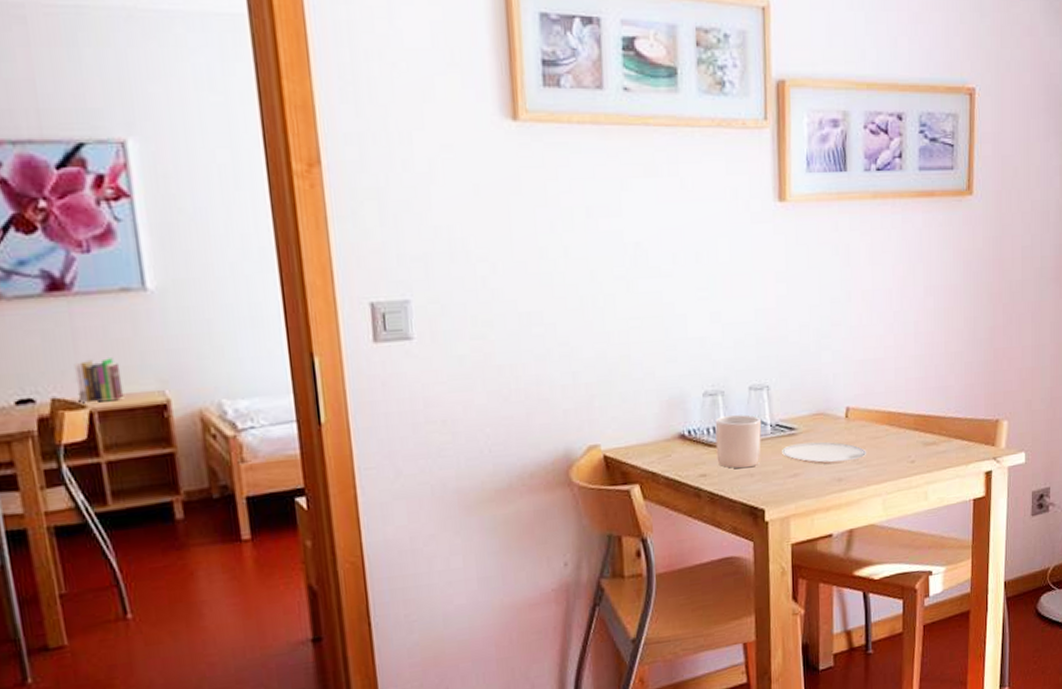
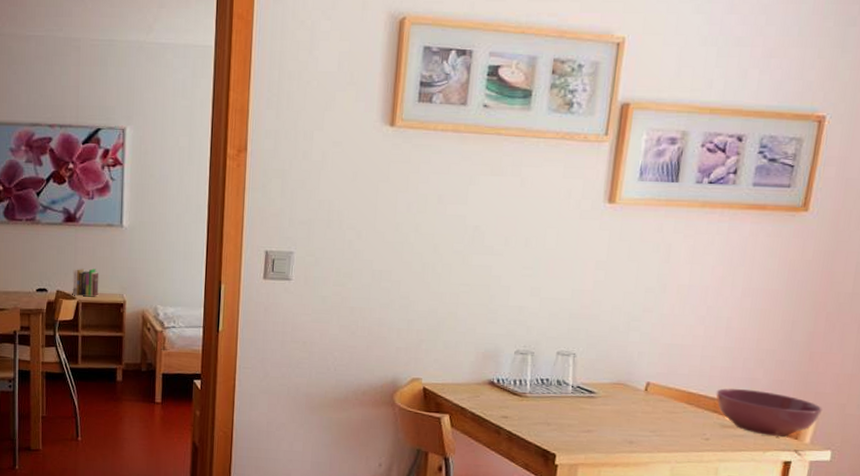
mug: present [715,414,762,469] -> none [519,372,565,418]
plate: present [782,441,867,465] -> none [579,405,662,430]
bowl: none [914,398,1013,447] -> present [716,388,823,437]

